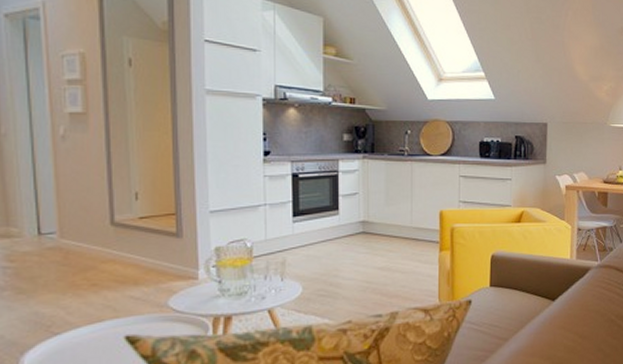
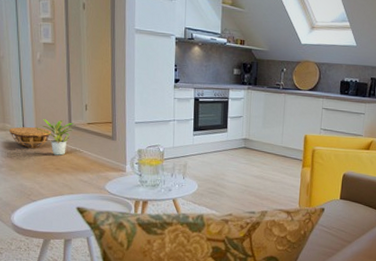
basket: none [14,229,83,259] -> present [8,127,51,148]
potted plant: none [59,216,121,266] -> present [36,119,76,156]

